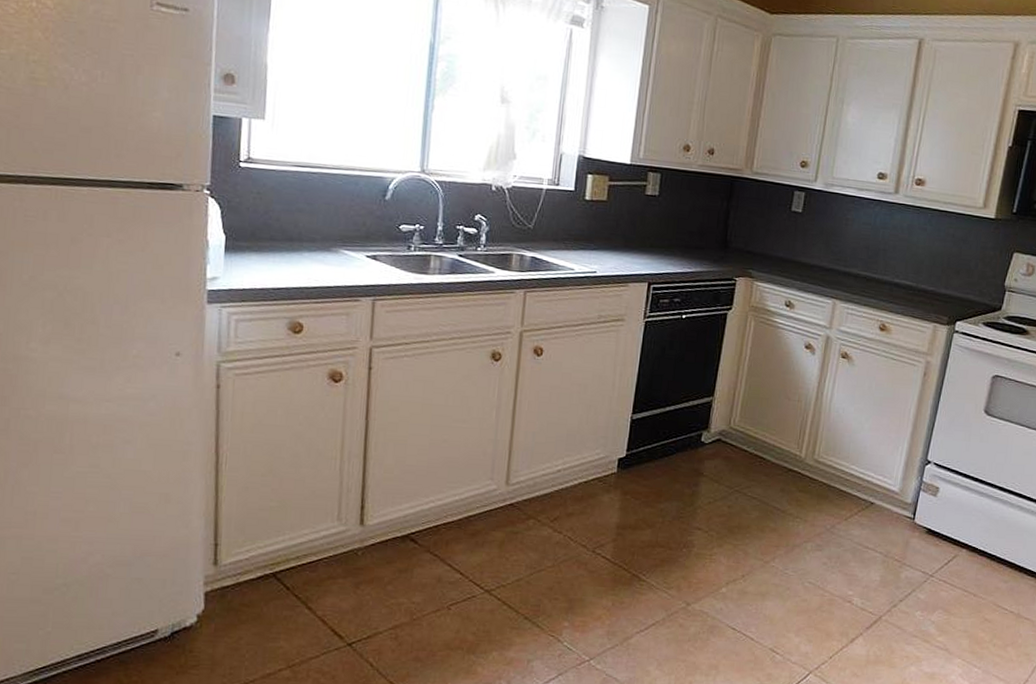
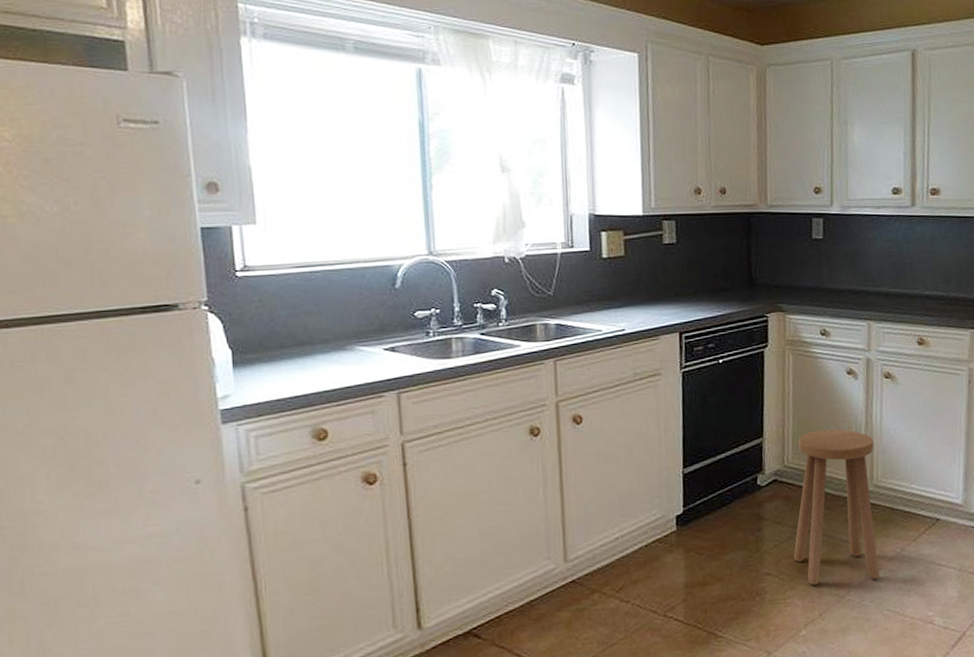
stool: none [725,398,821,551] -> present [793,429,880,585]

